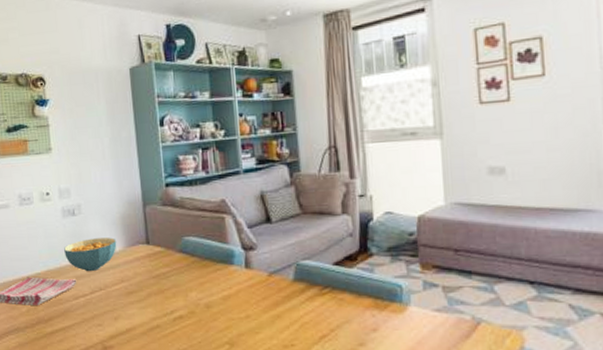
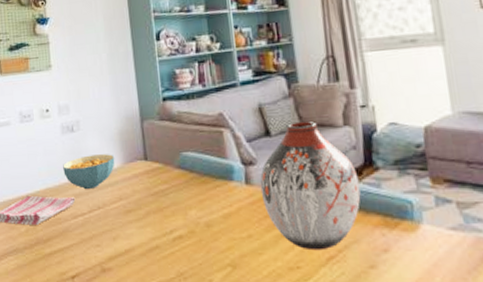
vase: none [259,209,355,330] -> present [259,121,361,251]

